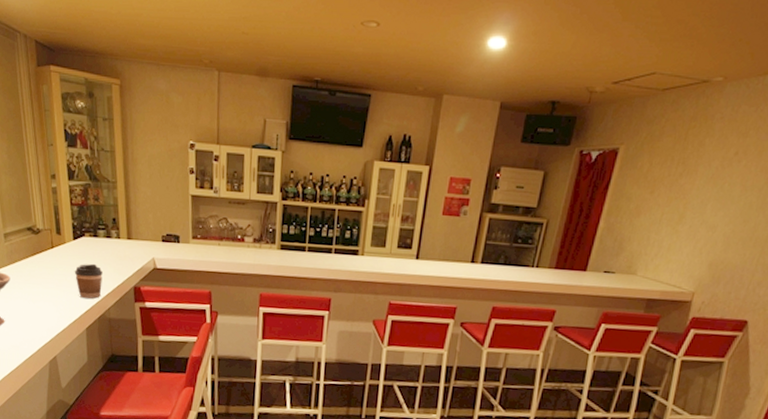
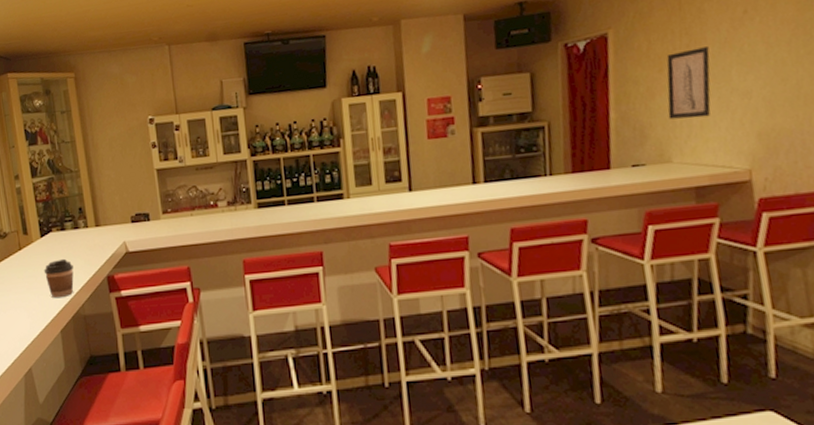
wall art: none [645,178,697,241] -> present [666,47,711,120]

